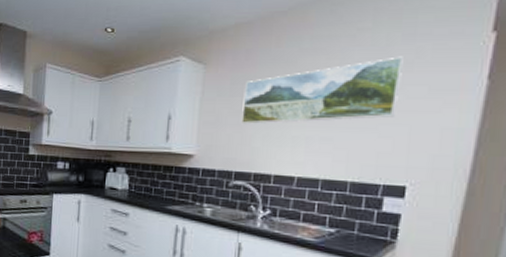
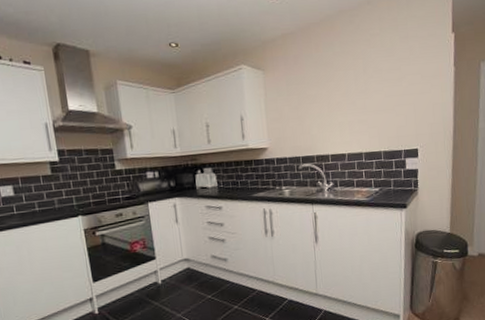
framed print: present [241,56,405,125] -> none [298,54,404,118]

